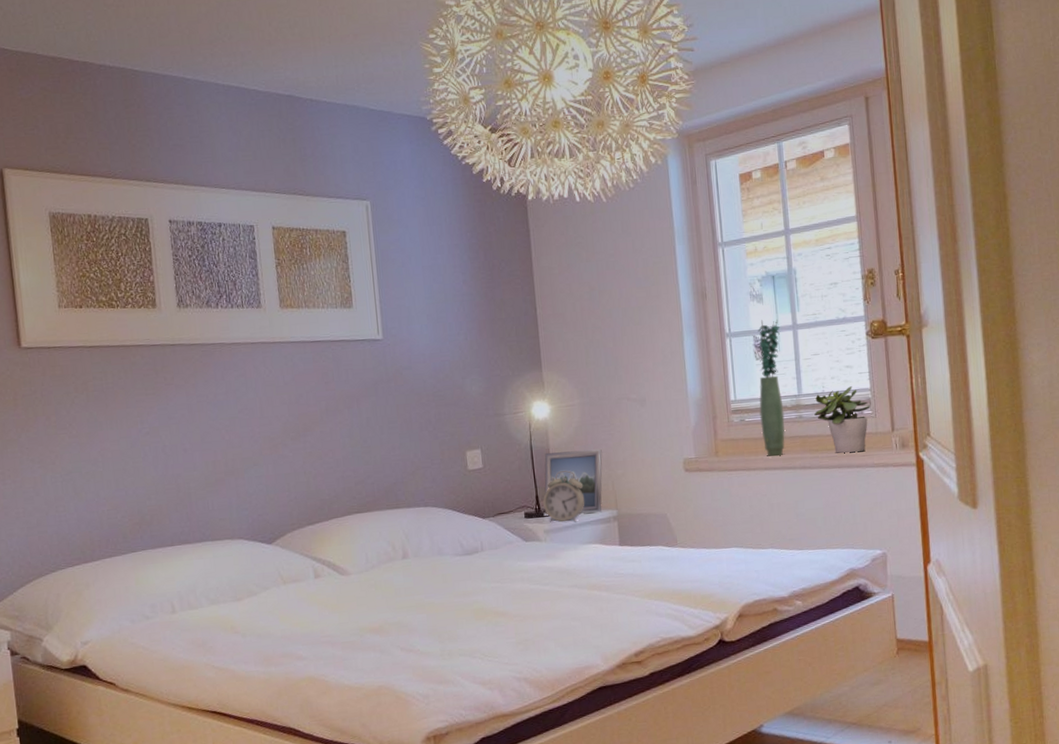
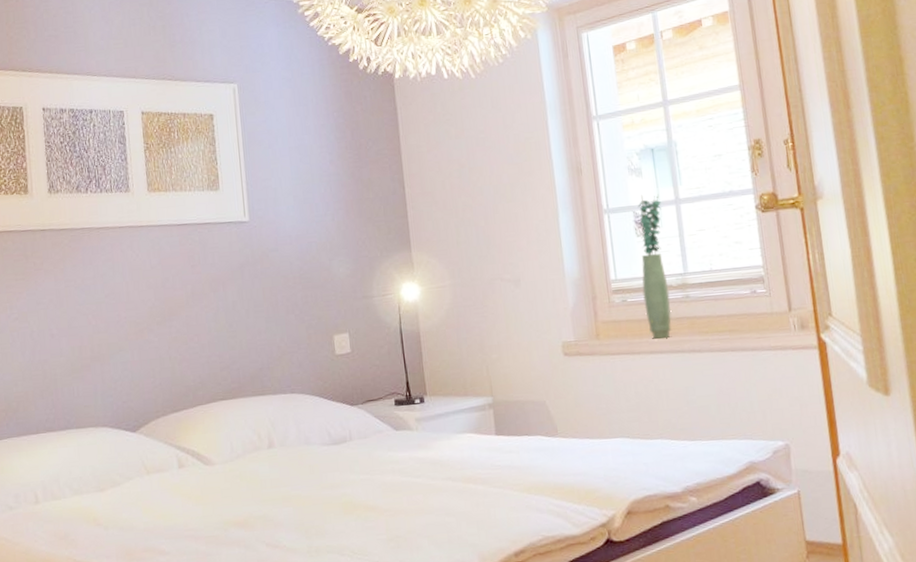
alarm clock: present [543,471,585,522] -> none [414,355,458,410]
picture frame: present [544,449,602,515] -> none [415,332,477,402]
potted plant: present [814,386,871,454] -> none [702,263,765,336]

